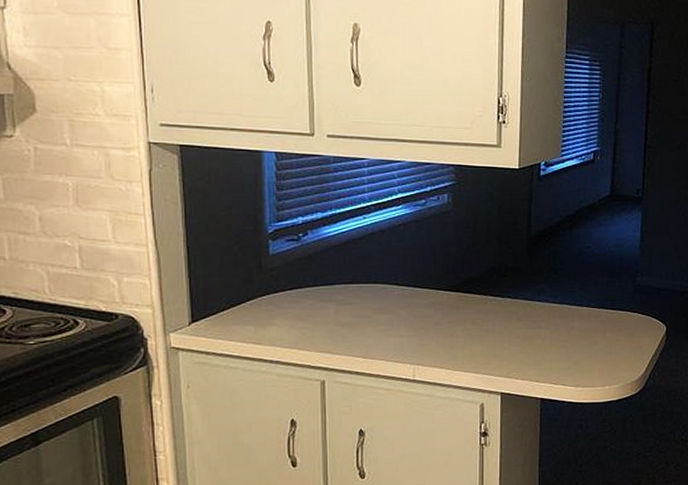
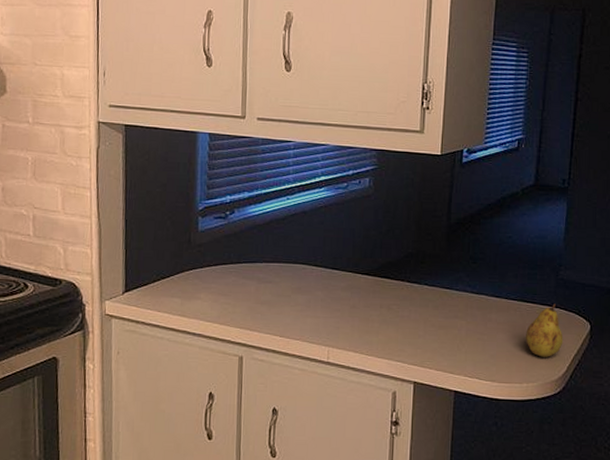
fruit: none [607,308,642,360] -> present [526,303,563,357]

